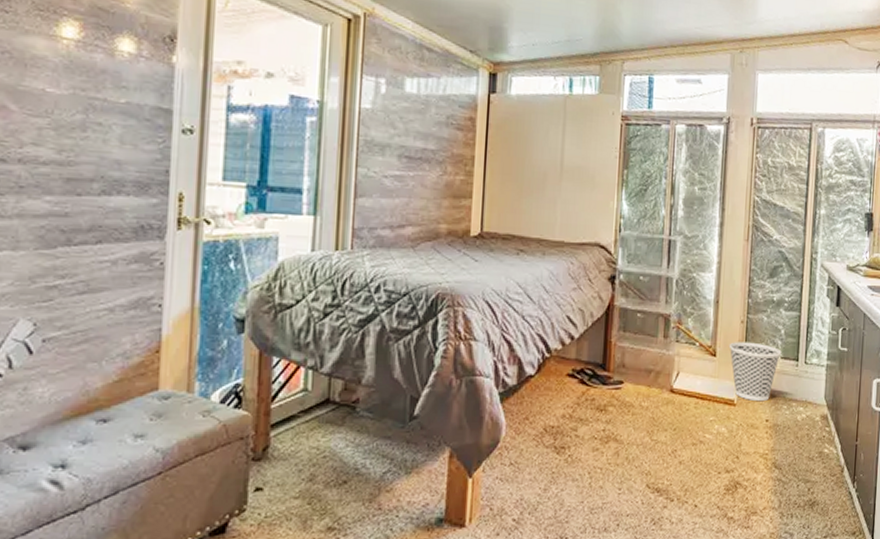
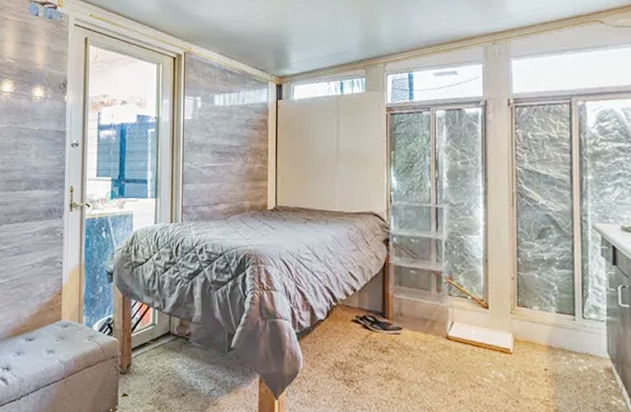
wastebasket: present [728,342,782,402] -> none [501,296,557,352]

